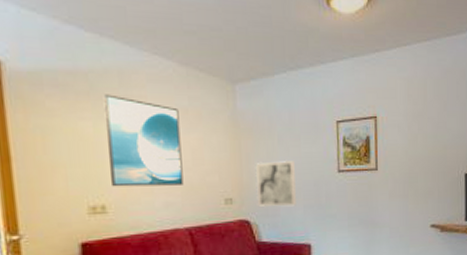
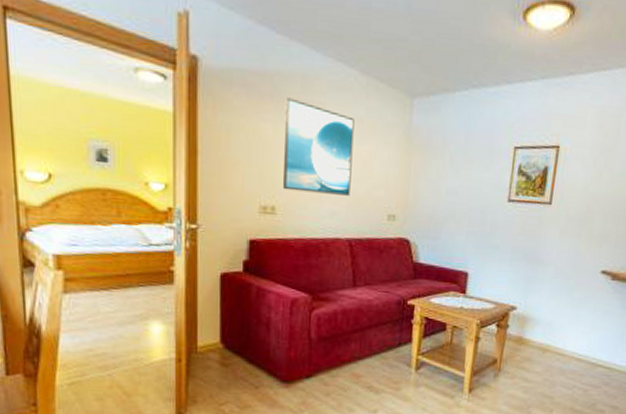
wall art: present [255,161,296,207] -> none [419,181,464,231]

